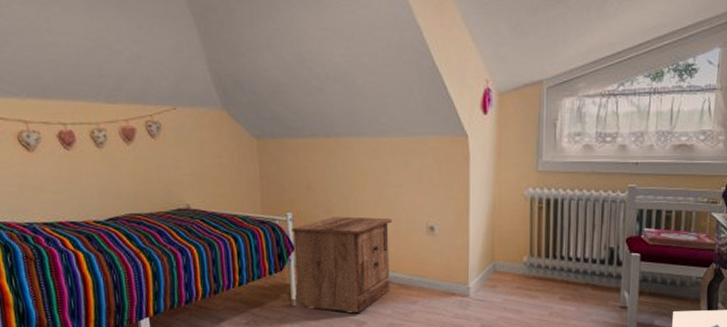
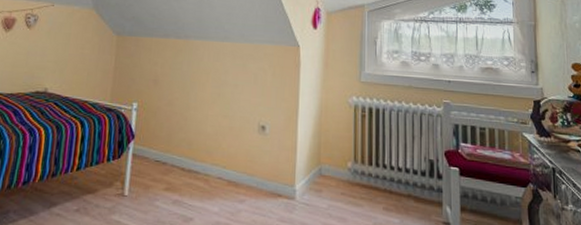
nightstand: present [292,216,393,312] -> none [130,109,228,207]

